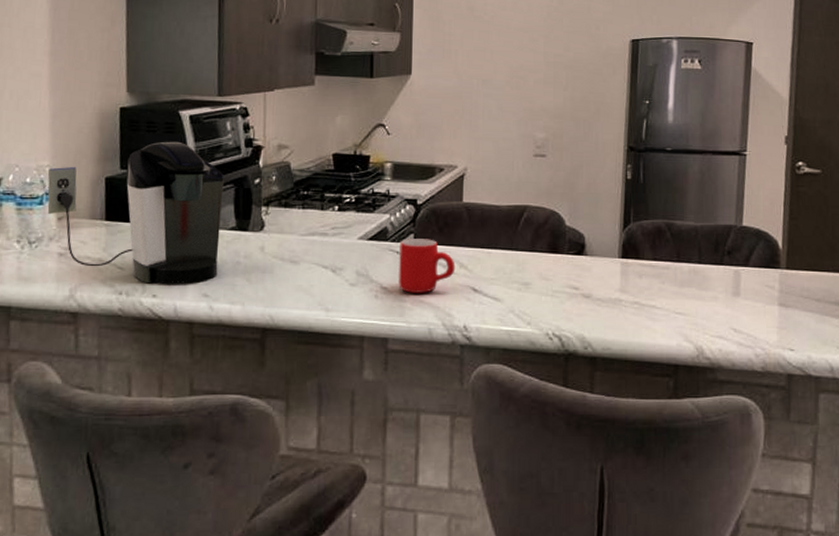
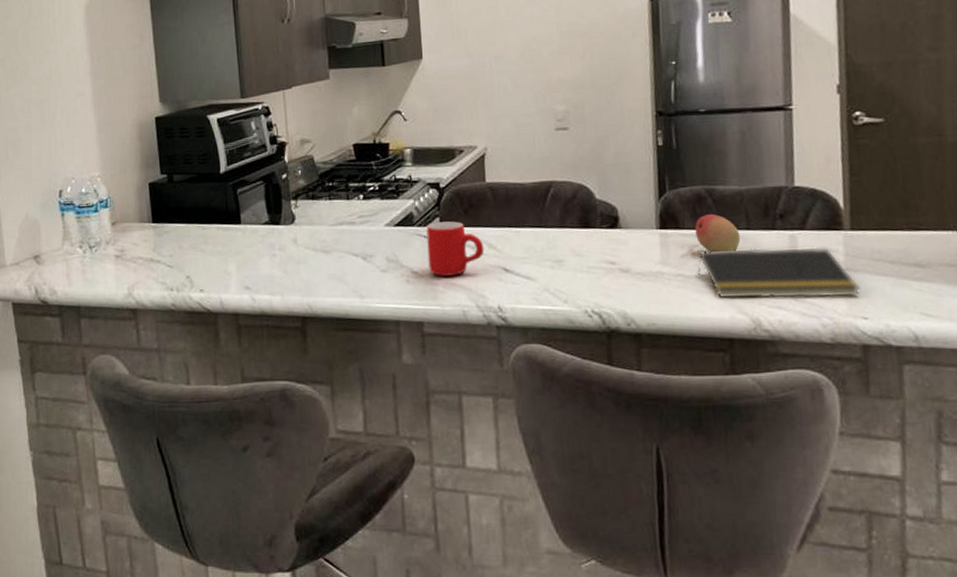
coffee maker: present [47,141,224,284] -> none [99,144,256,280]
notepad: none [651,281,790,331] -> present [697,247,861,300]
fruit: none [653,247,692,284] -> present [695,214,741,252]

